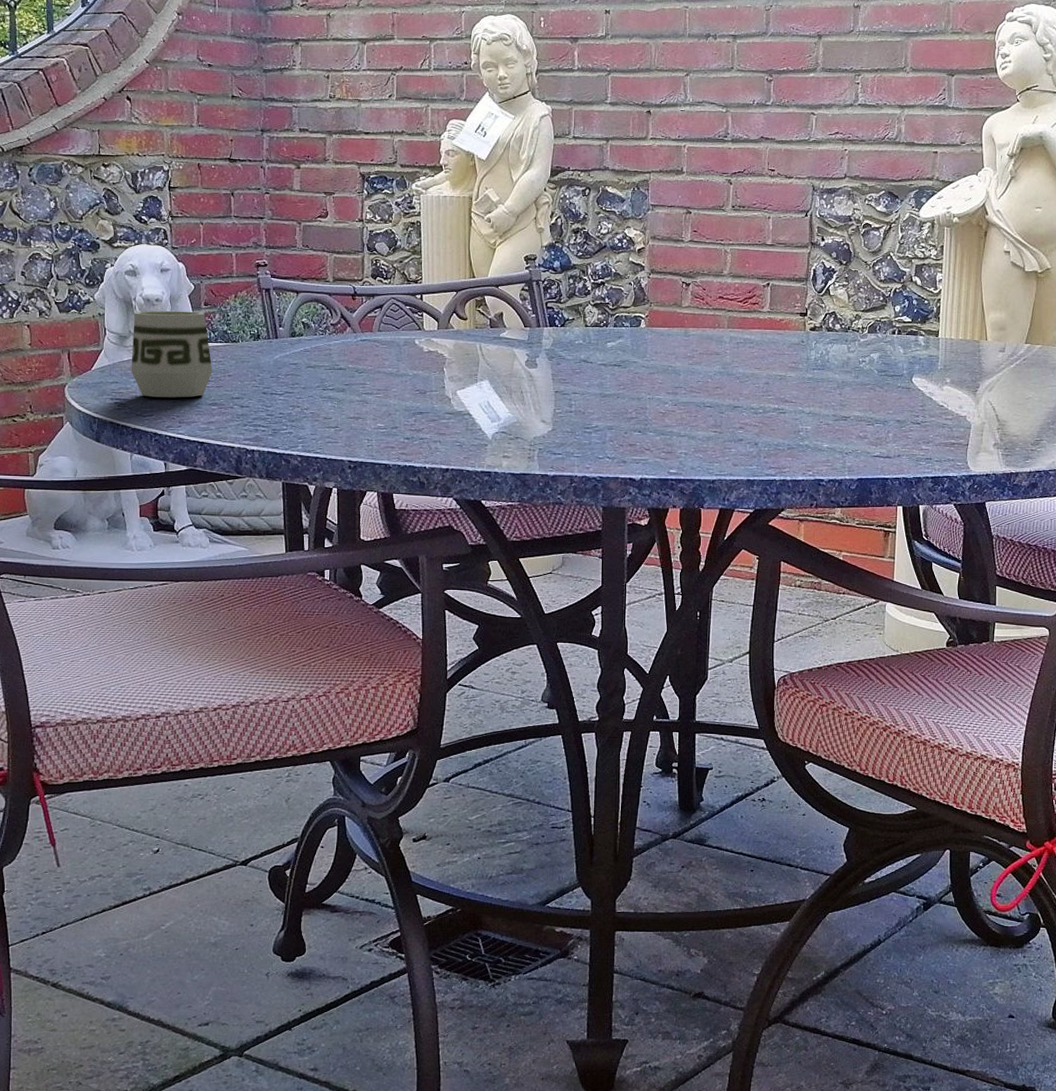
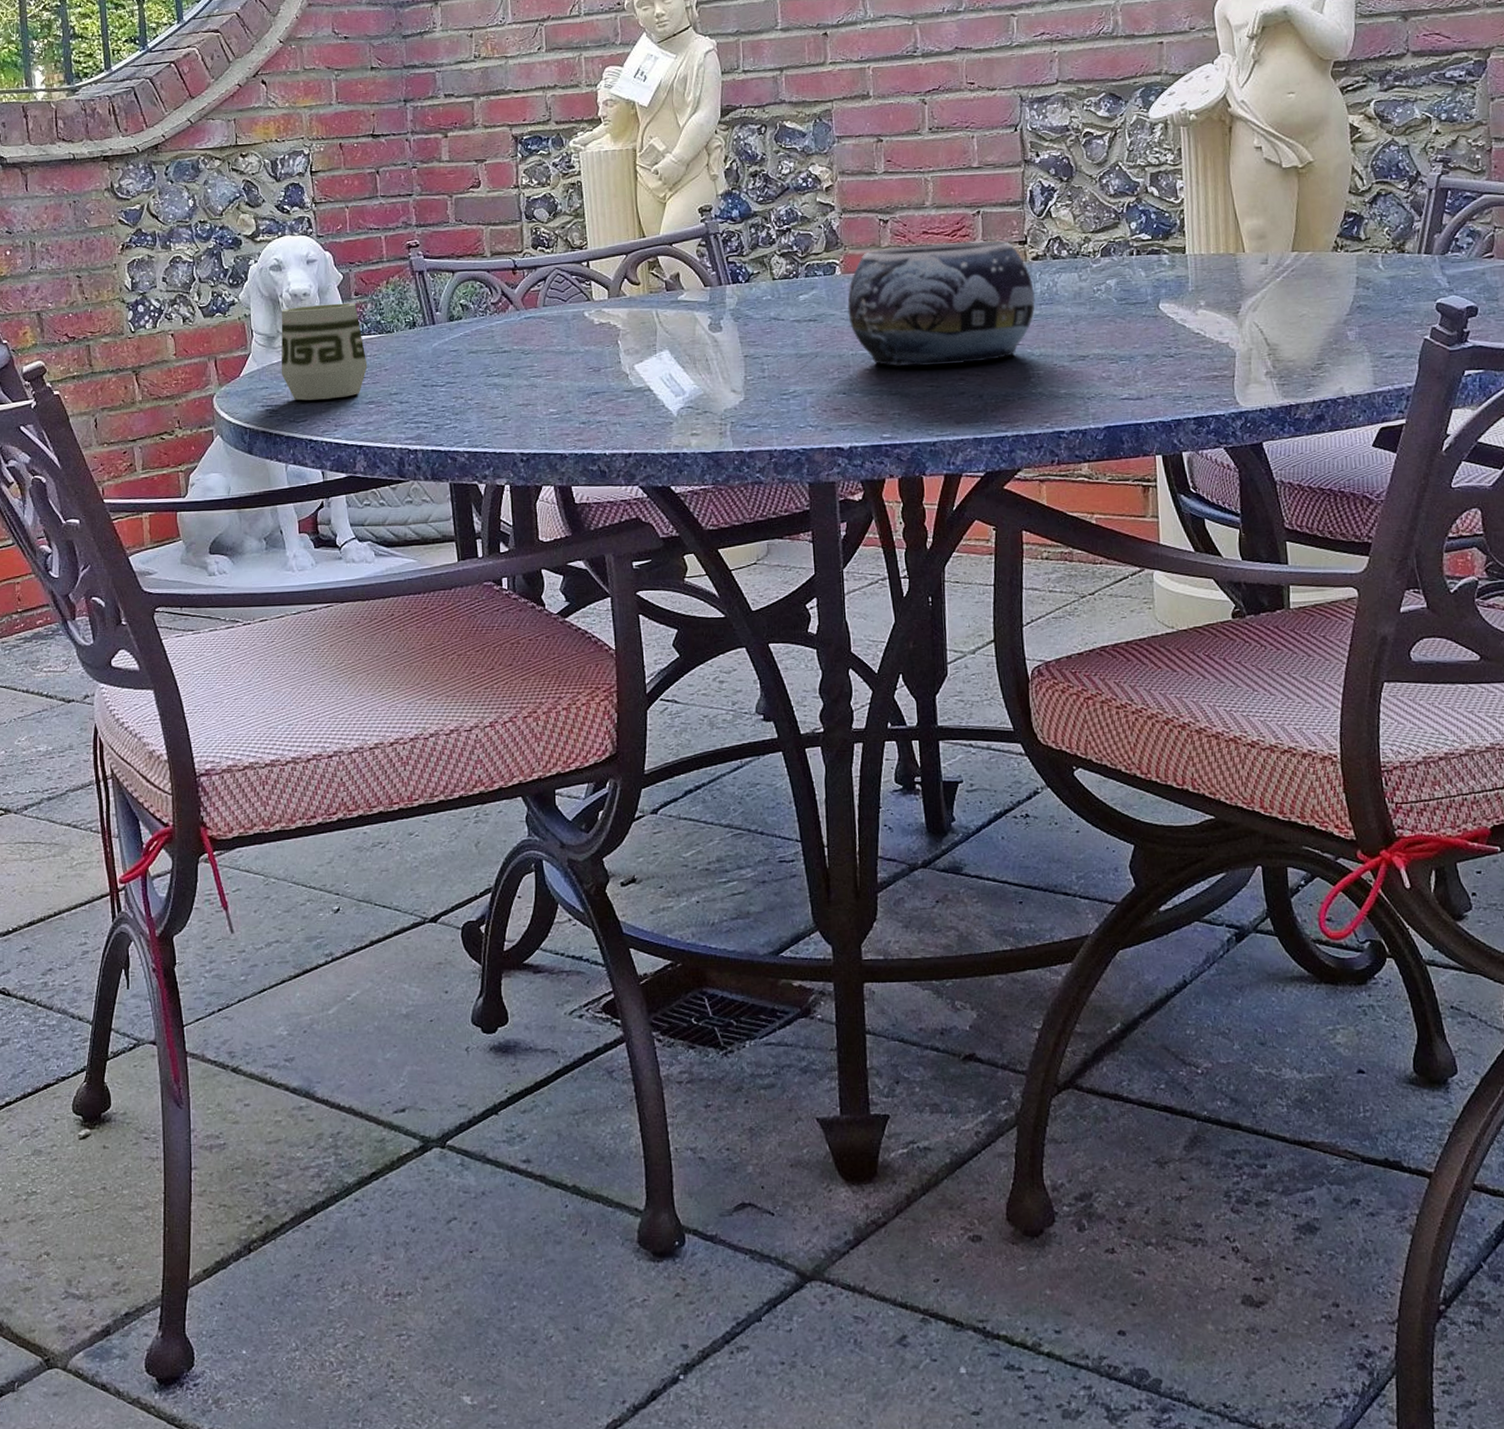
decorative bowl: none [648,308,809,415] -> present [847,241,1035,367]

